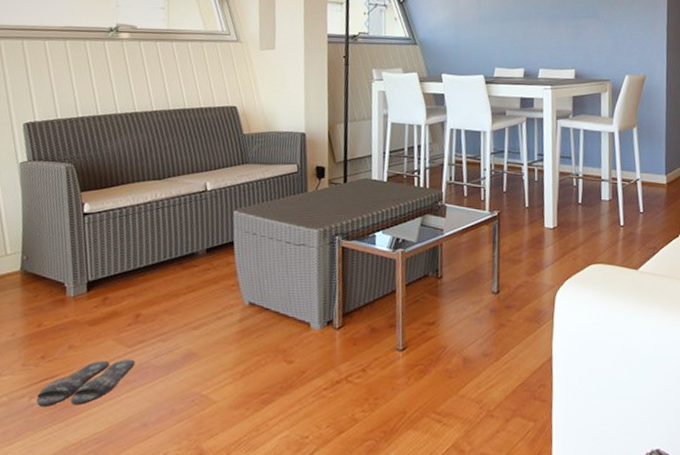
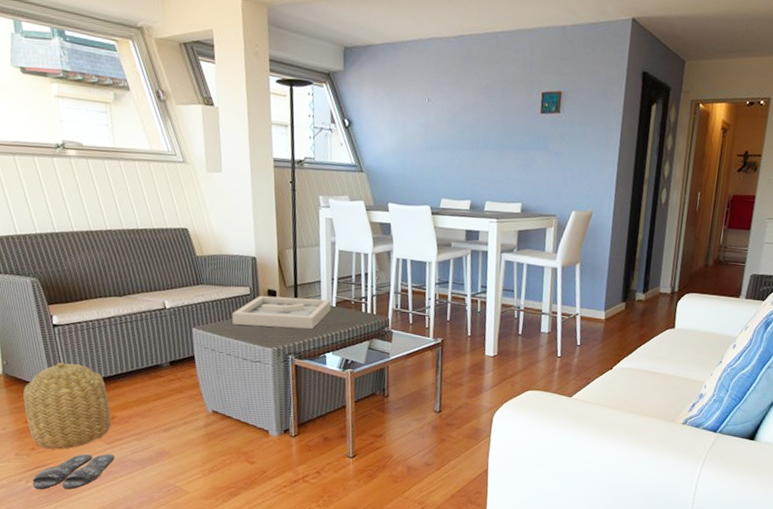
basket: none [39,254,136,357] -> present [23,362,112,450]
decorative tray: none [276,173,382,207] -> present [232,296,331,330]

